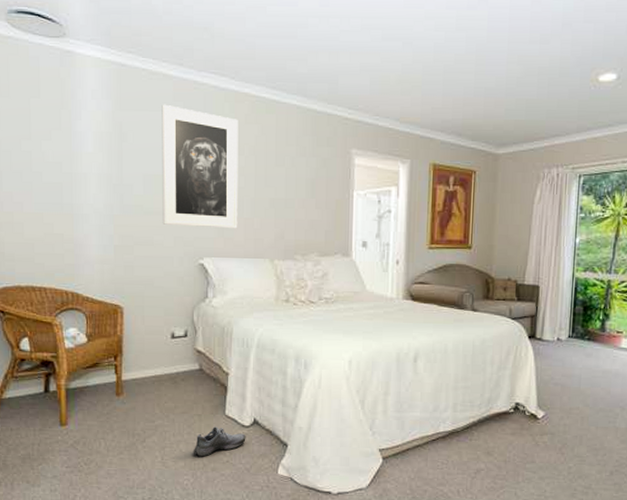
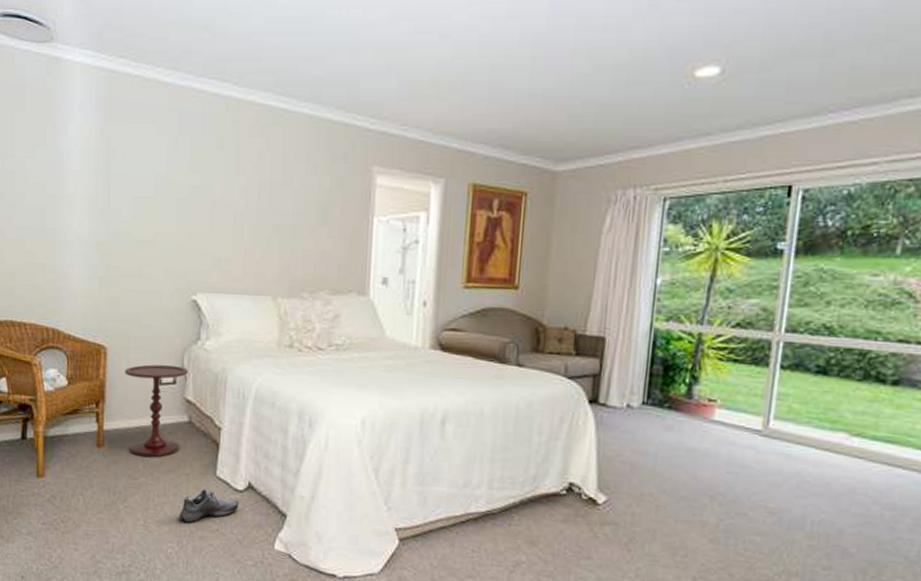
side table: none [139,321,197,402] -> present [124,364,188,457]
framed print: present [162,104,238,229] -> none [152,115,241,260]

